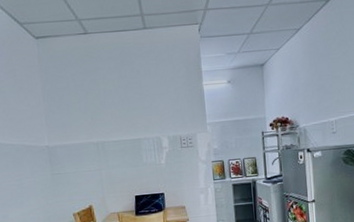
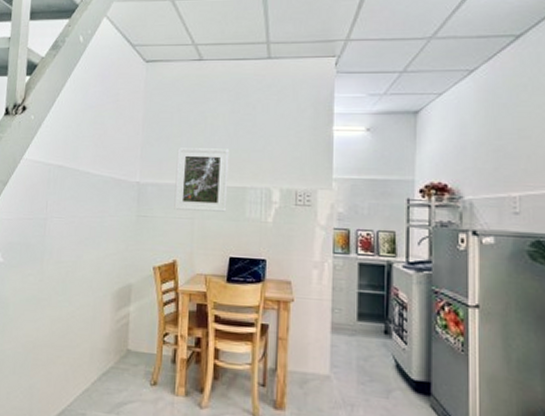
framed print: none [77,109,128,165] -> present [174,148,230,212]

